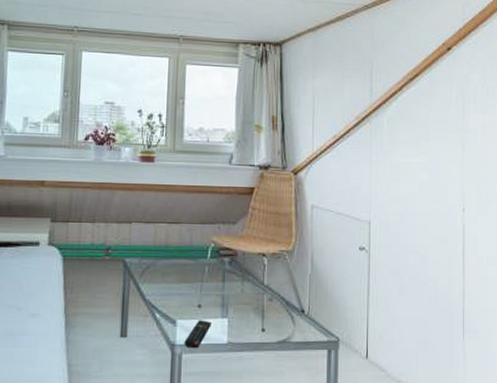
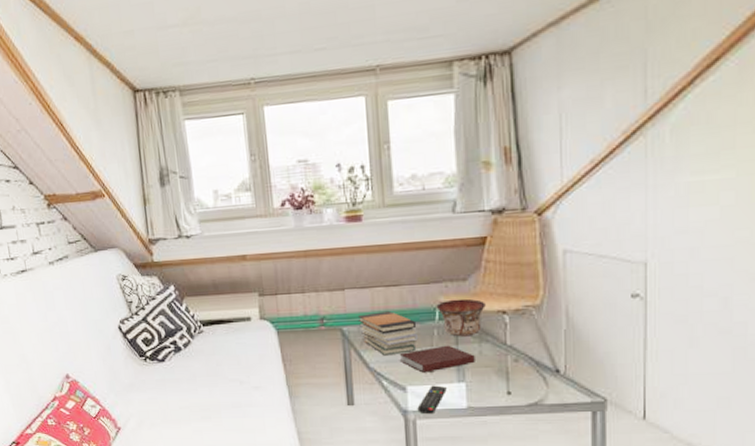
book stack: none [140,246,191,289] -> present [357,311,418,356]
notebook: none [173,281,238,307] -> present [399,345,475,373]
bowl: none [209,240,250,275] -> present [436,298,486,337]

